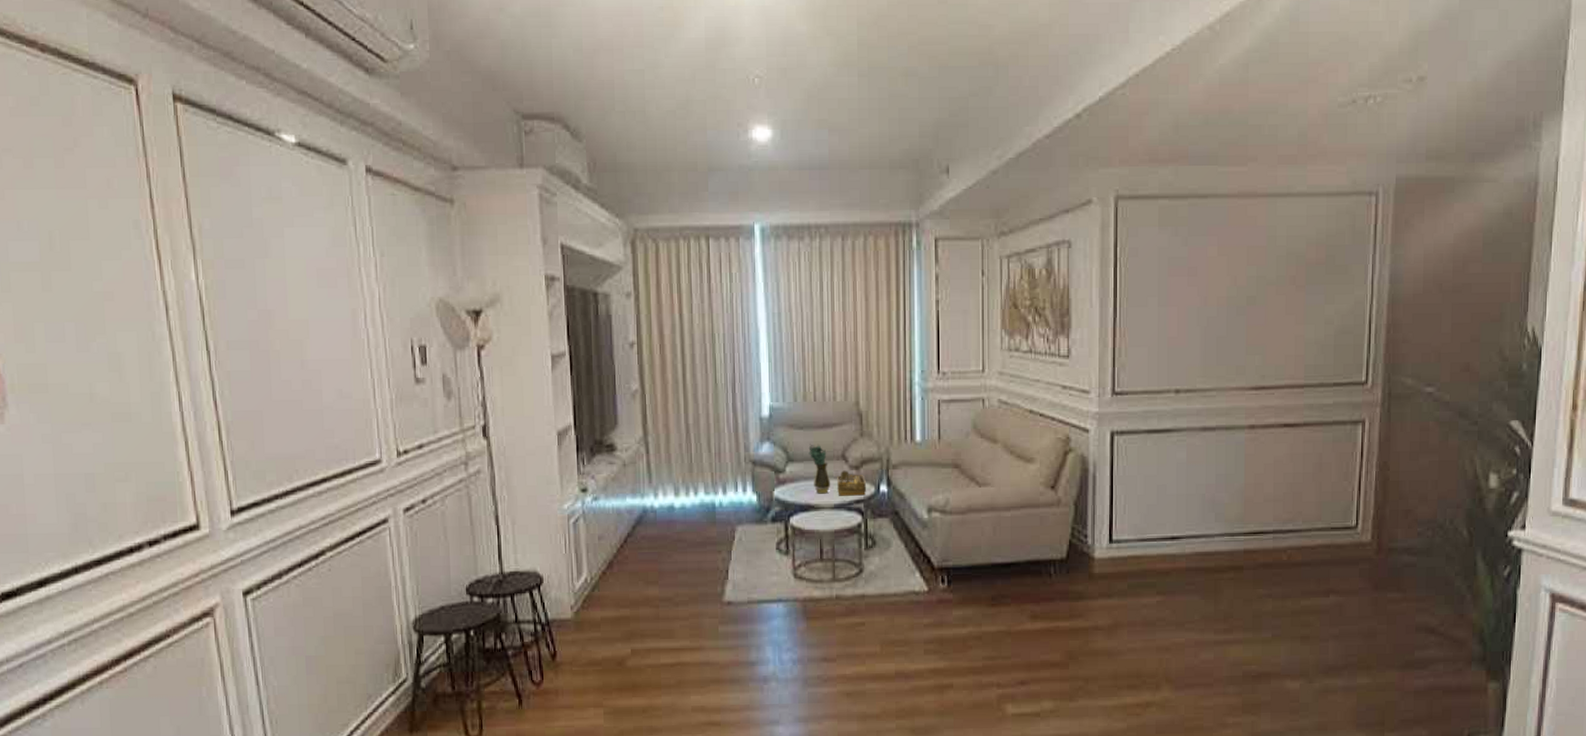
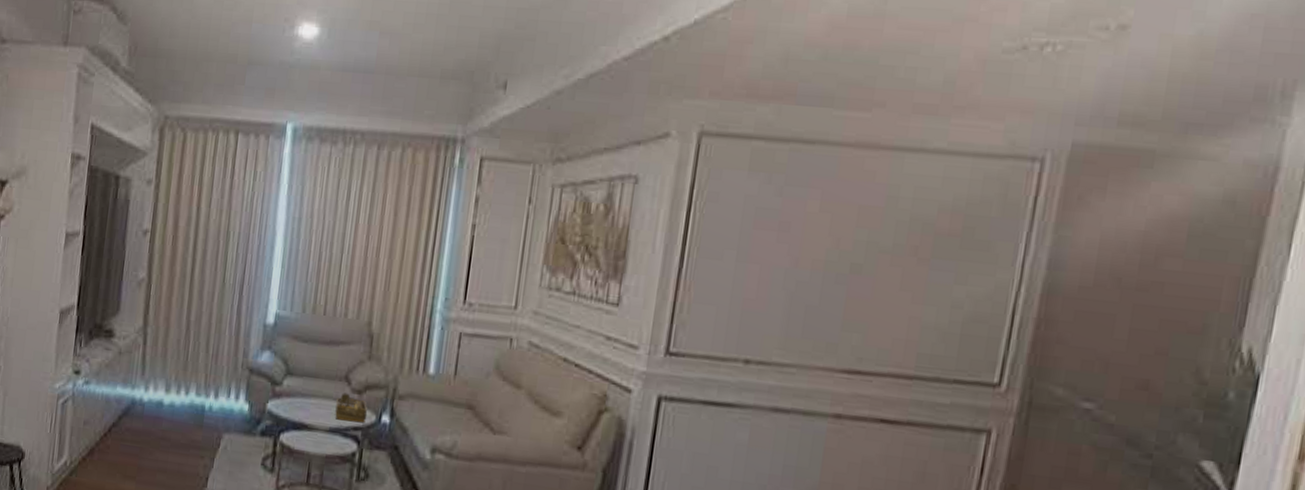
vase: present [808,444,831,494] -> none [310,359,330,415]

